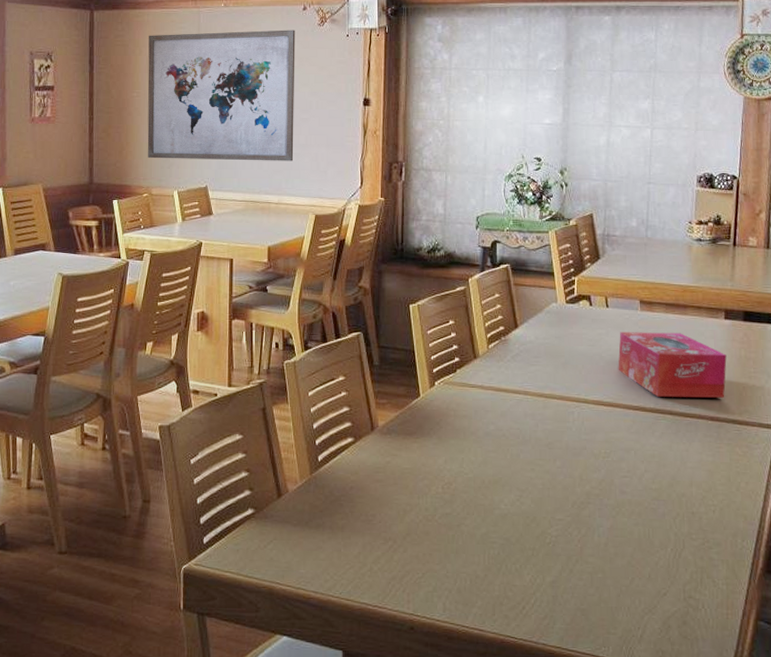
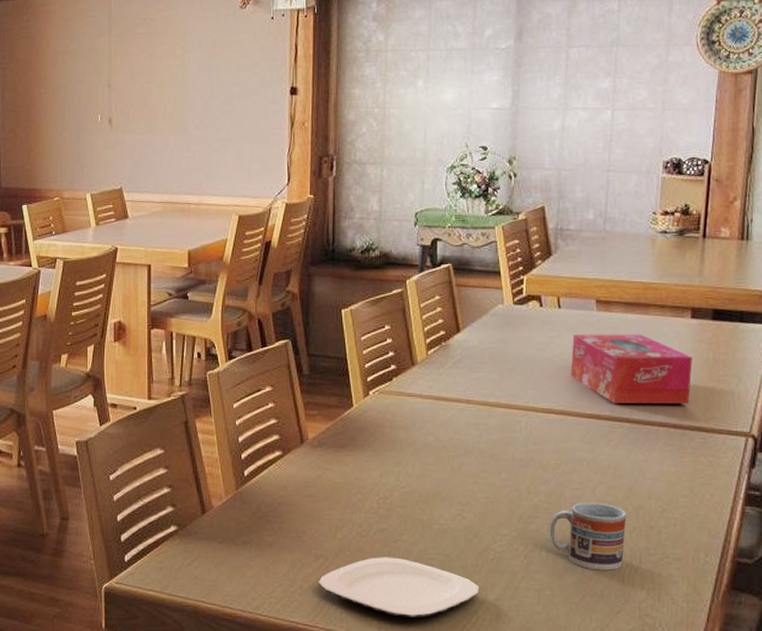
wall art: present [147,30,296,161] -> none [56,14,215,160]
plate: none [387,540,538,599] -> present [318,557,480,617]
cup: none [600,489,671,554] -> present [549,502,627,571]

